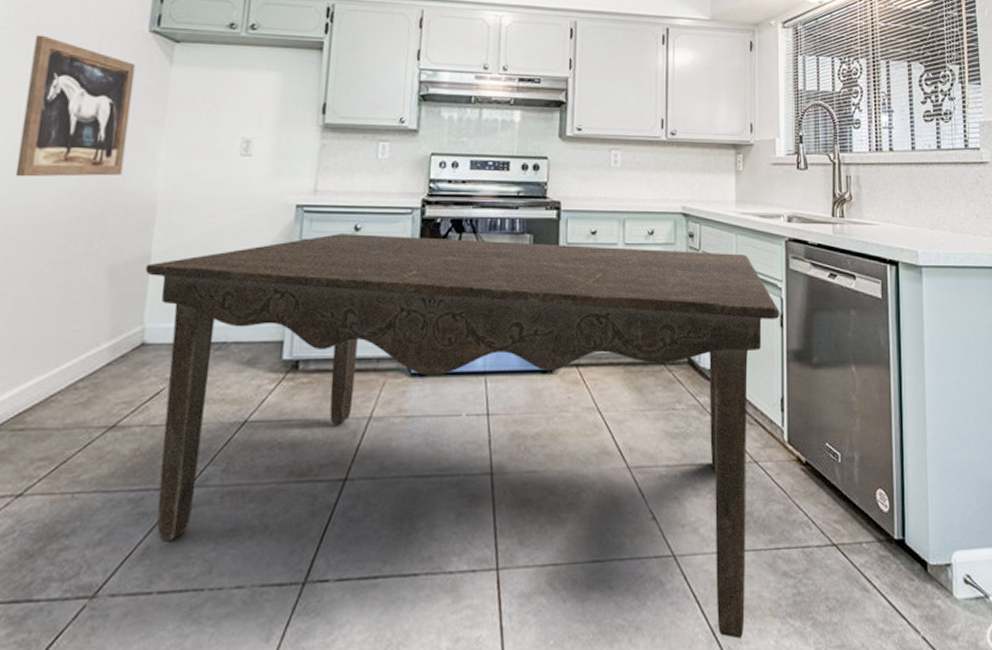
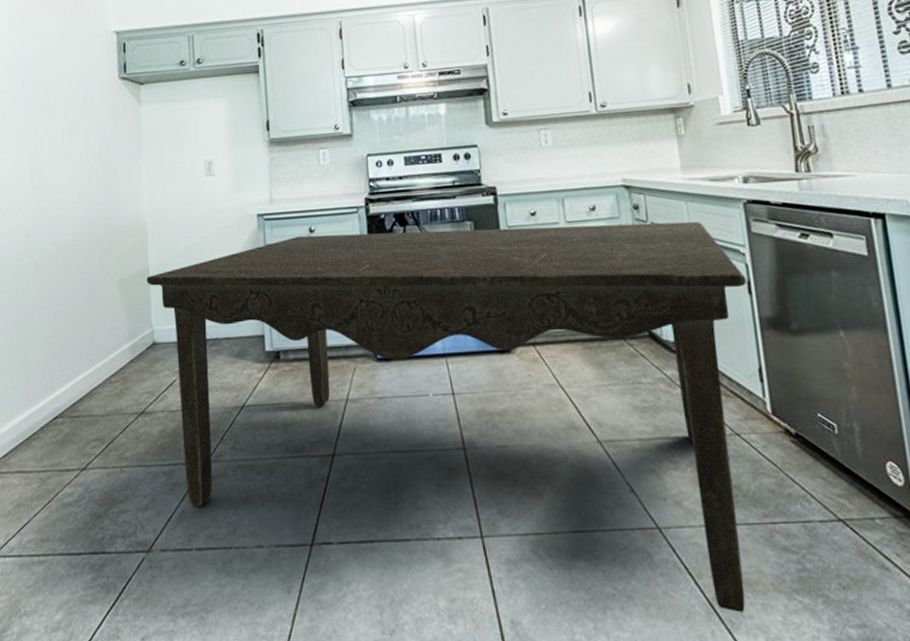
wall art: present [15,34,136,177] -> none [37,94,117,213]

